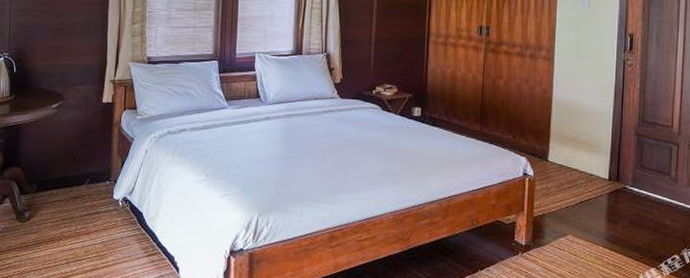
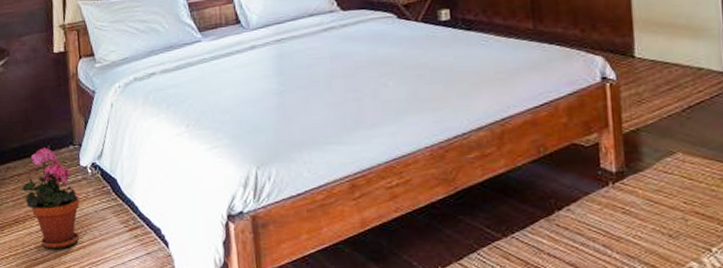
potted plant: none [60,180,109,266] -> present [22,147,80,249]

